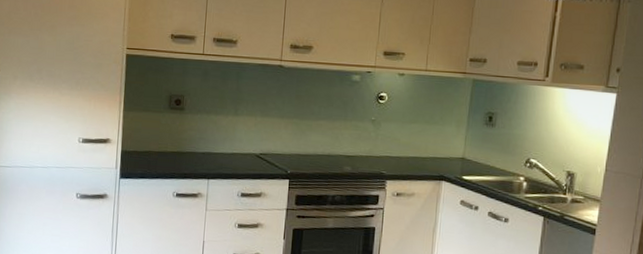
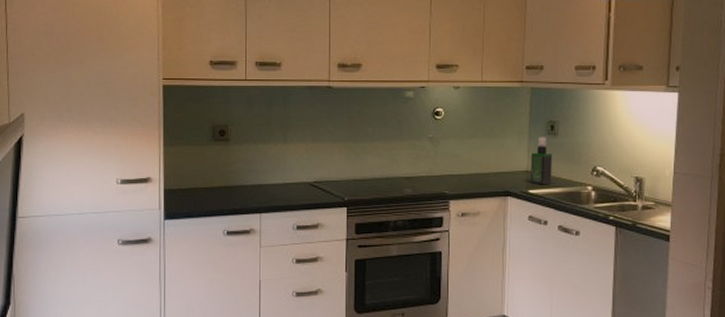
spray bottle: none [464,126,489,173] -> present [529,137,553,185]

